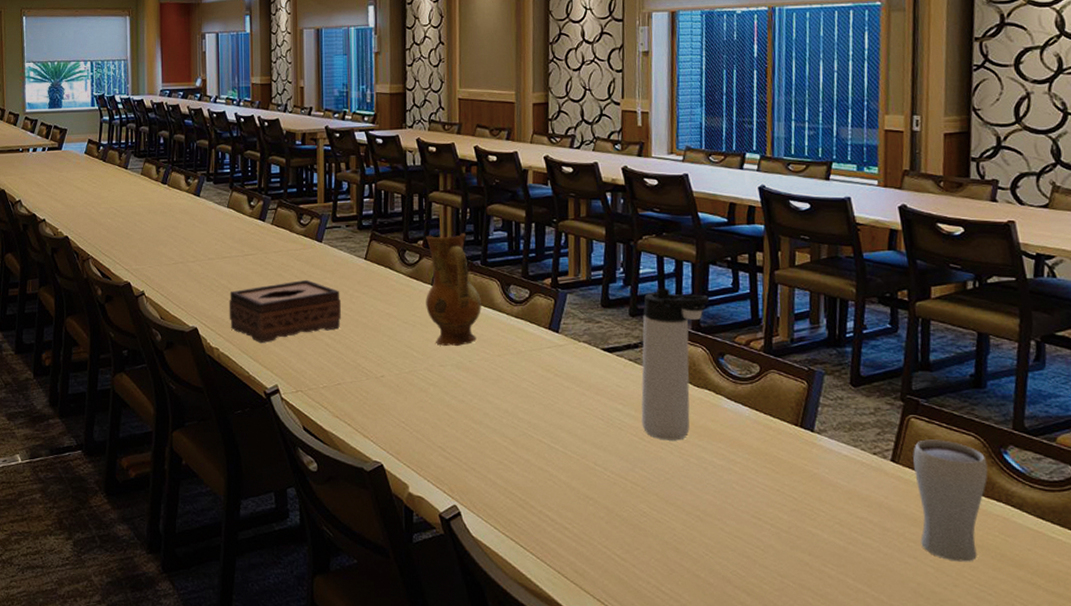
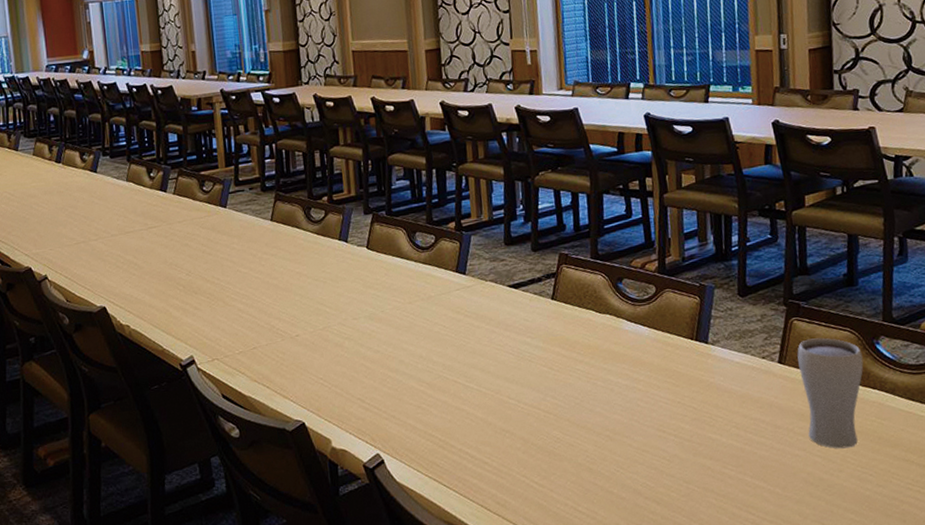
tissue box: present [229,279,342,343] -> none [136,246,252,315]
ceramic jug: present [426,233,481,346] -> none [330,185,390,299]
thermos bottle: present [641,288,709,441] -> none [544,220,605,367]

